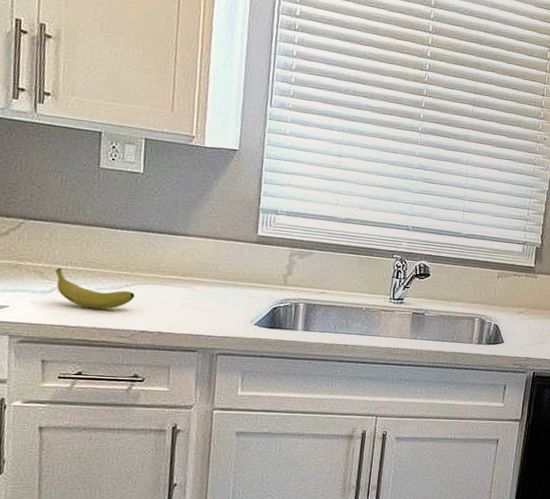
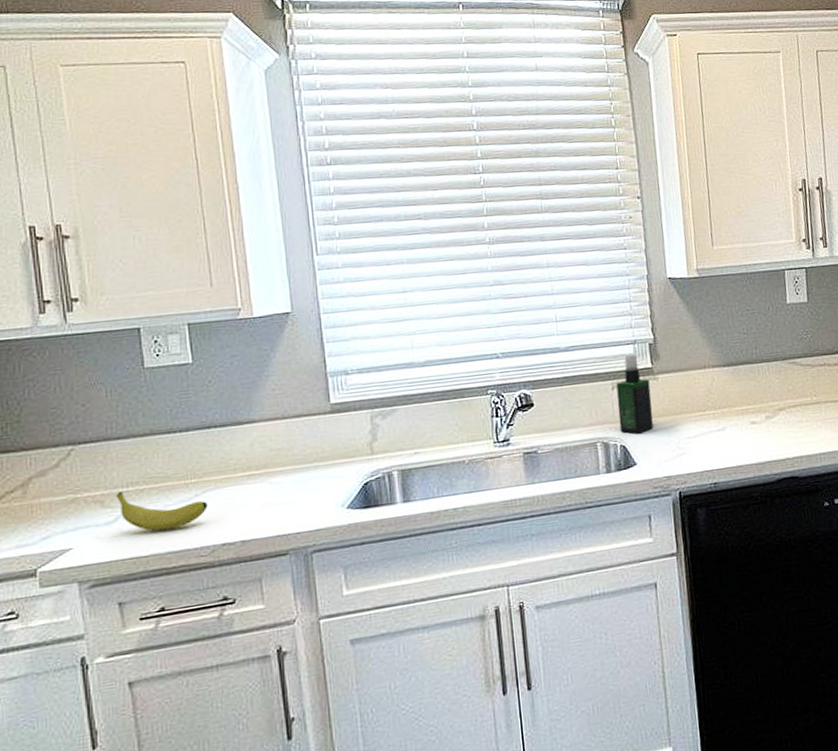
spray bottle: none [497,252,530,318] -> present [616,354,653,434]

